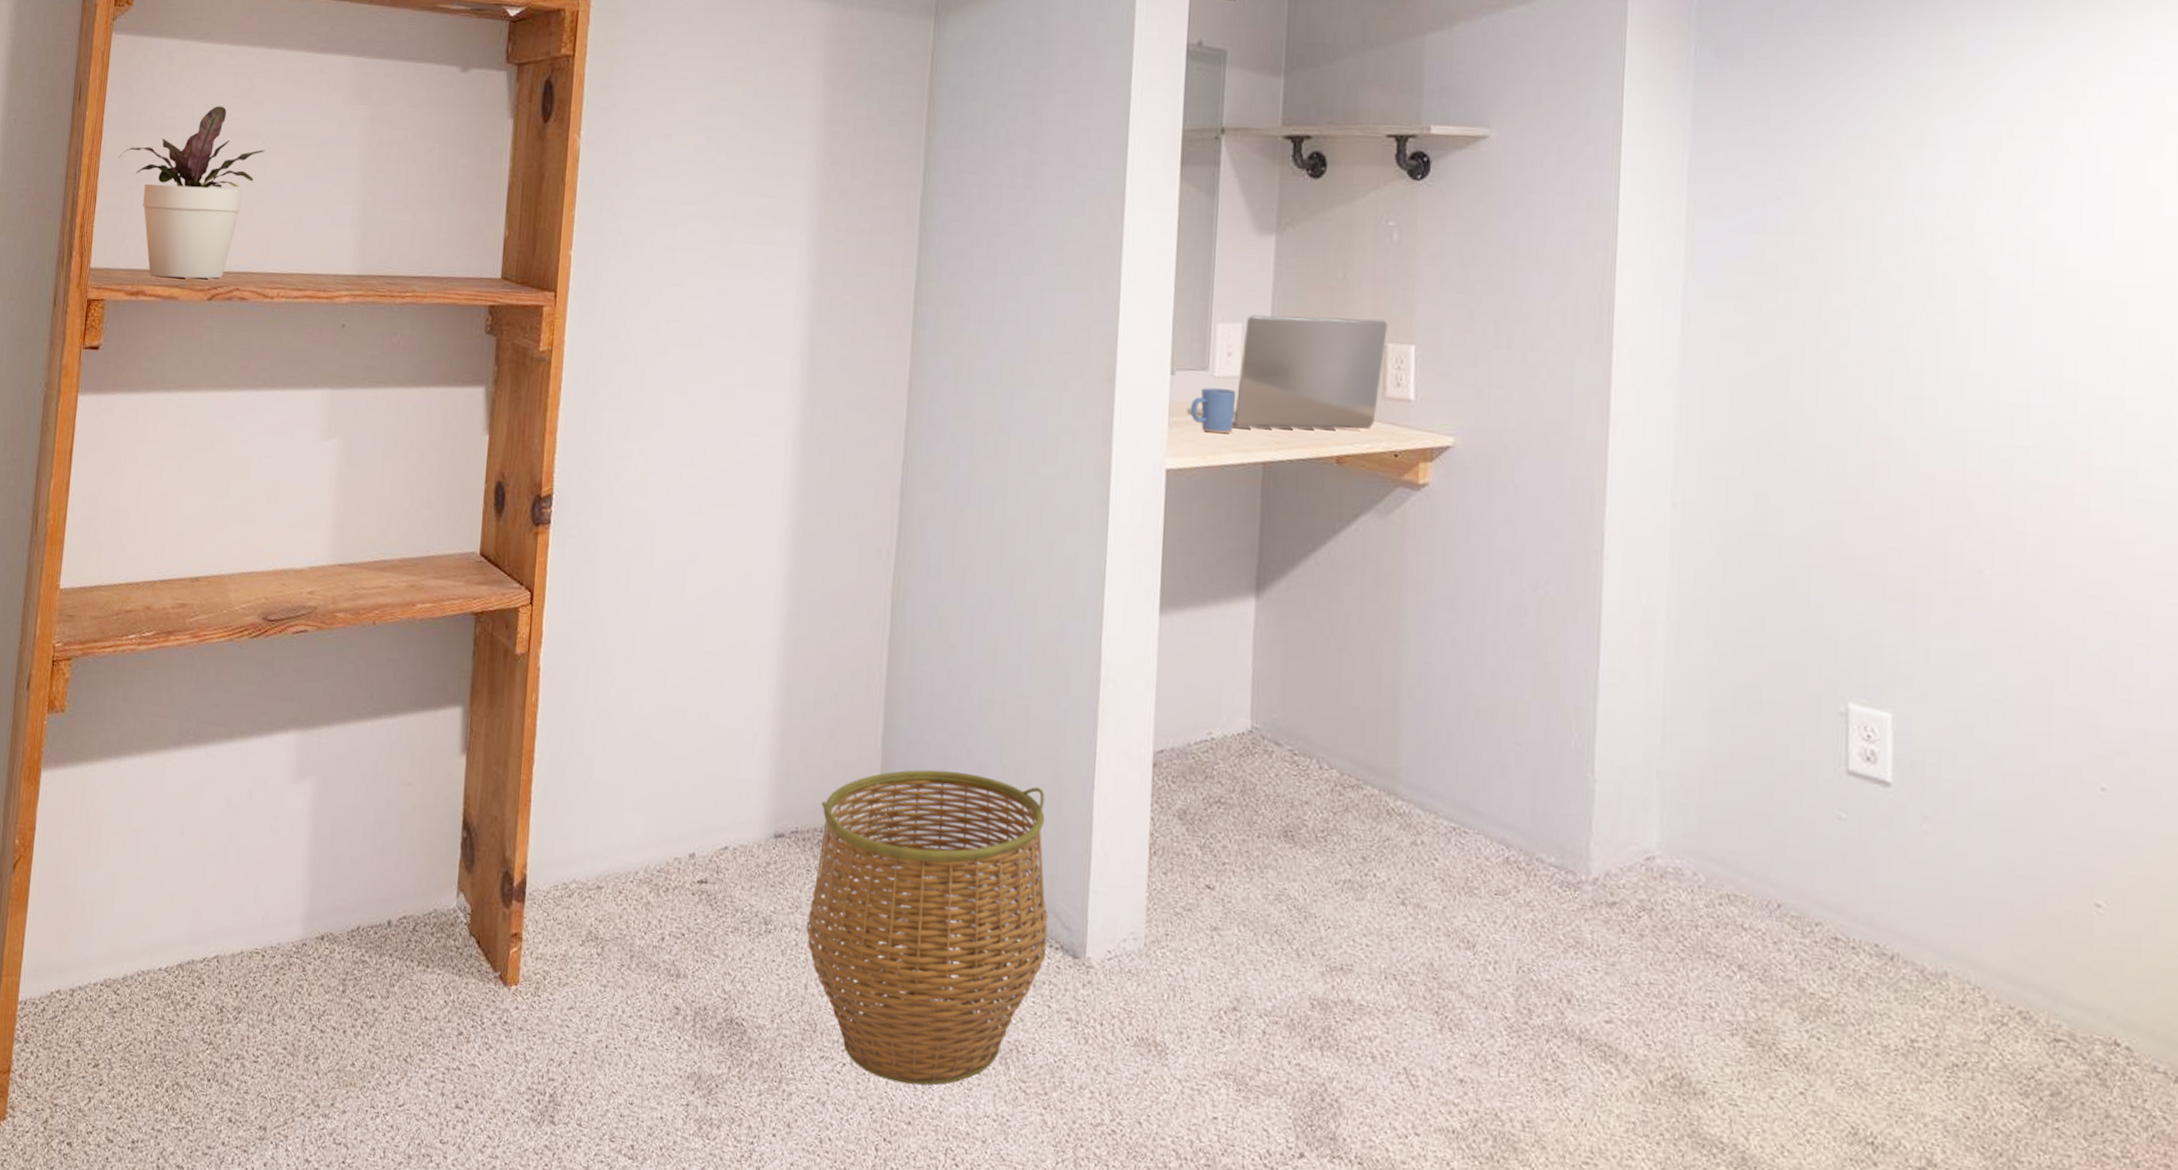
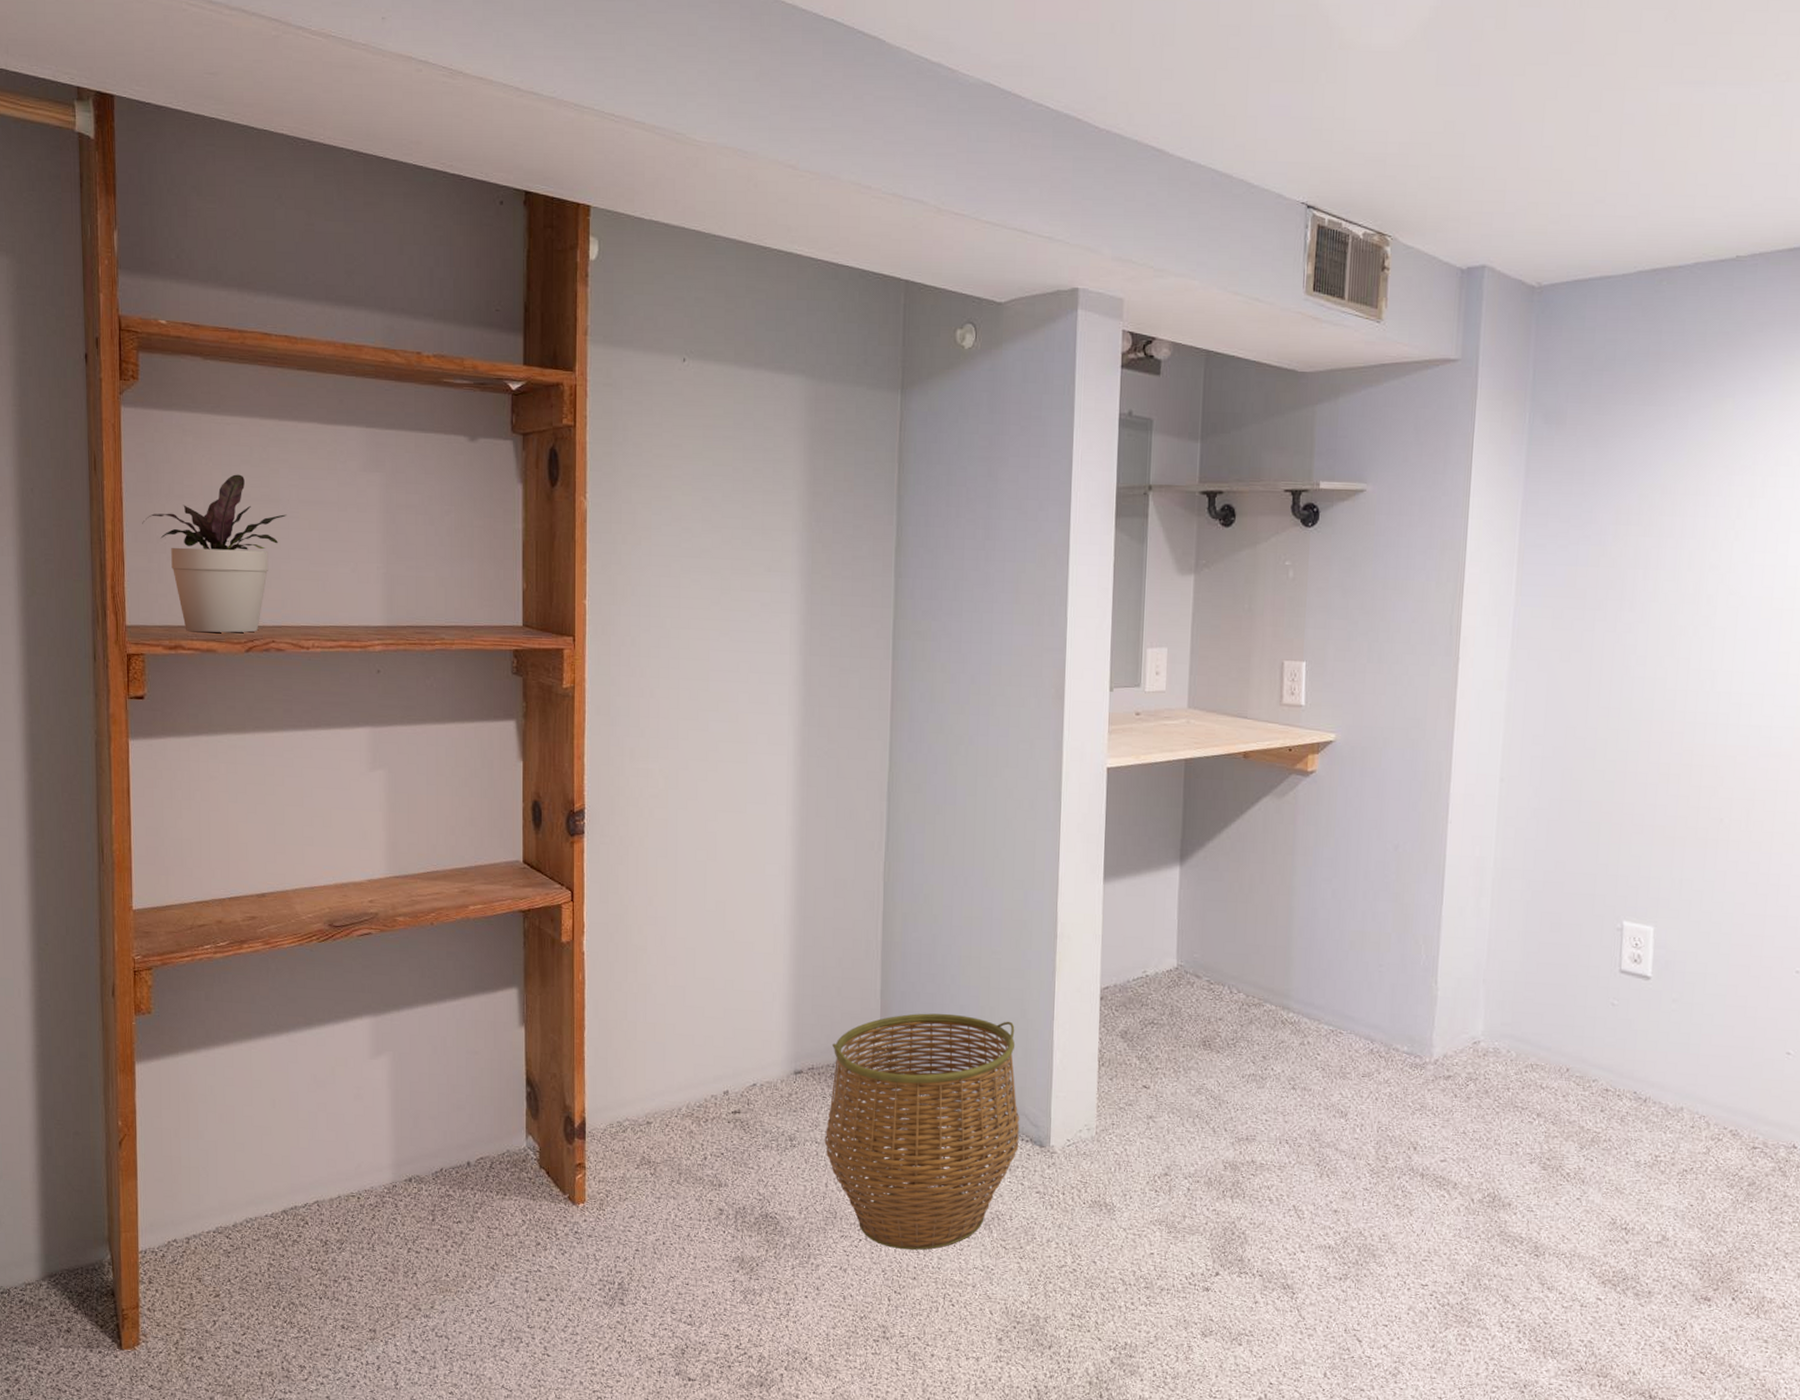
laptop: present [1186,315,1388,431] -> none [1123,640,1284,733]
mug: present [1189,387,1237,434] -> none [1125,701,1164,738]

